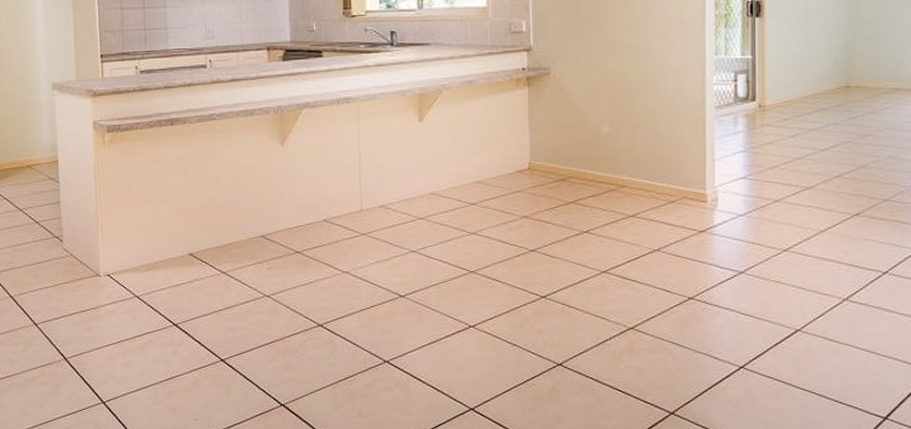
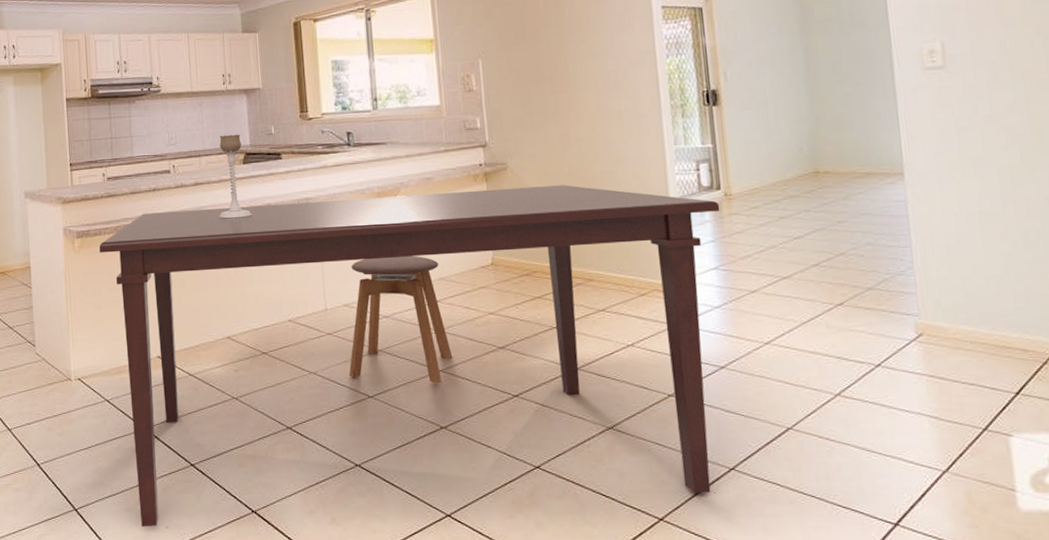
dining table: none [131,92,753,420] -> present [99,185,720,527]
candle holder: none [256,29,291,117] -> present [219,134,253,219]
stool: none [381,158,485,284] -> present [348,255,453,384]

